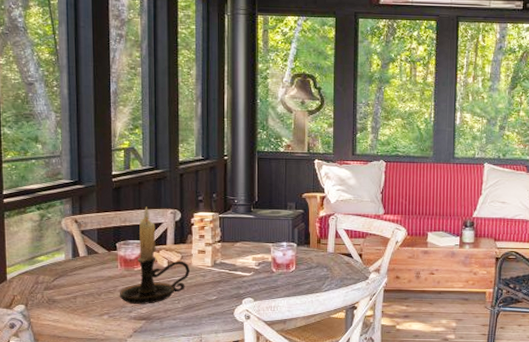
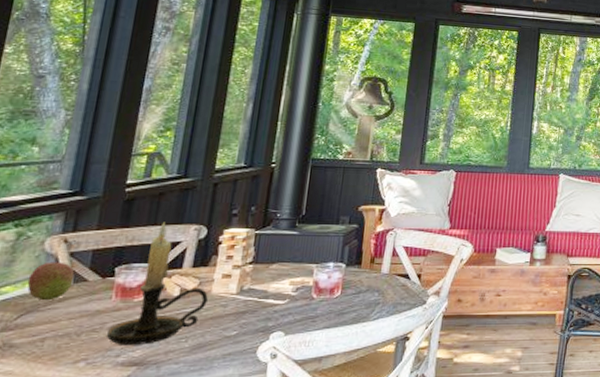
fruit: none [55,238,88,268] -> present [27,262,75,301]

